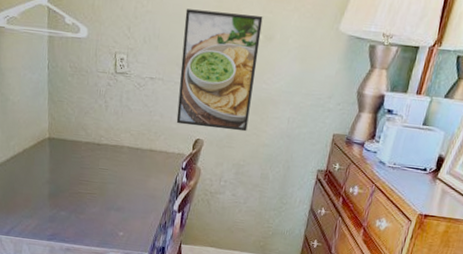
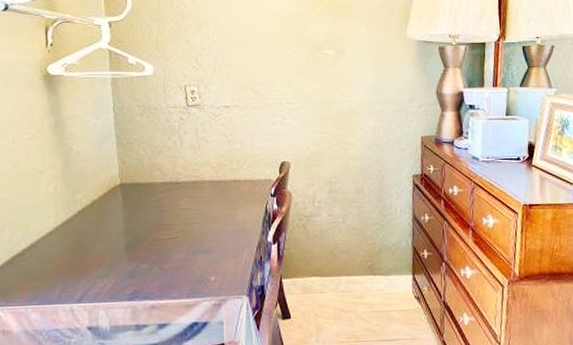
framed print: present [176,9,263,132] -> none [253,33,333,149]

